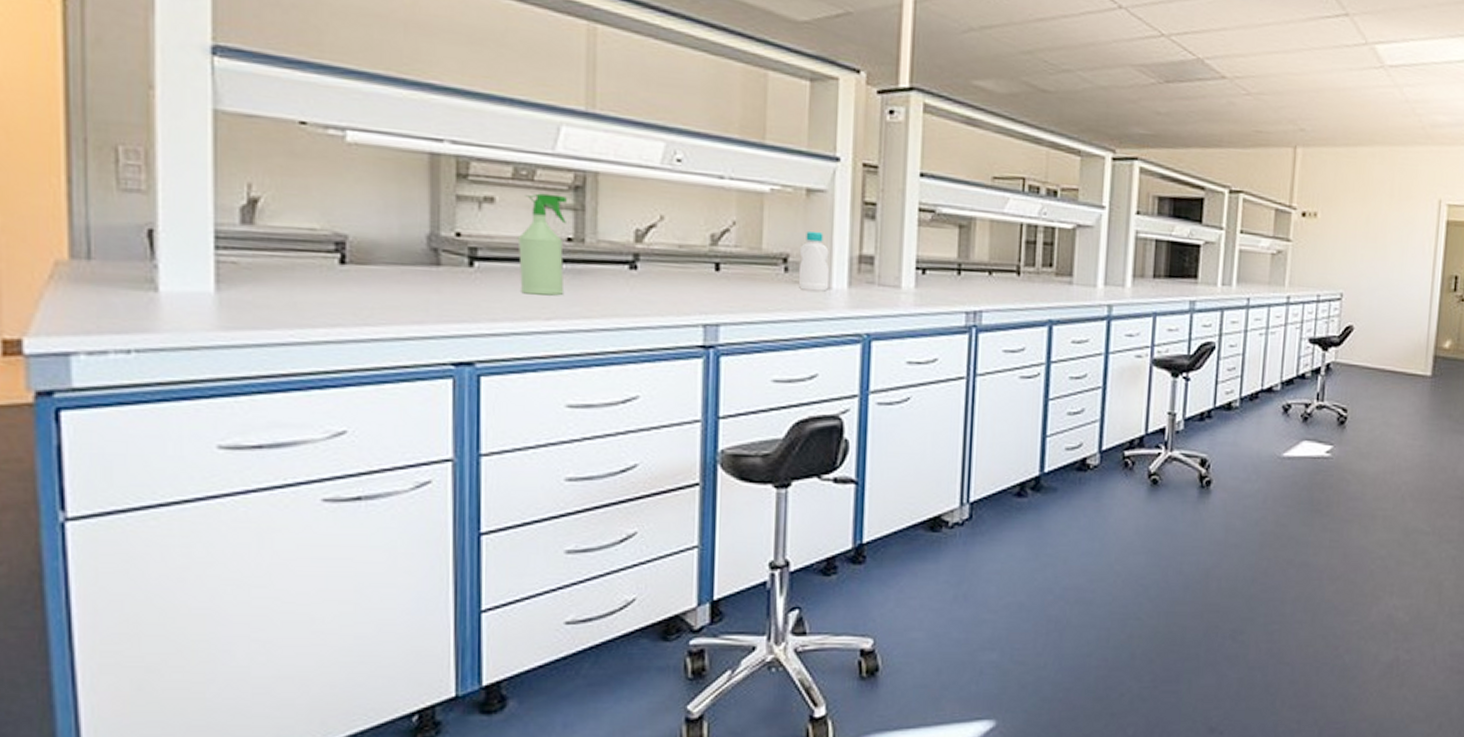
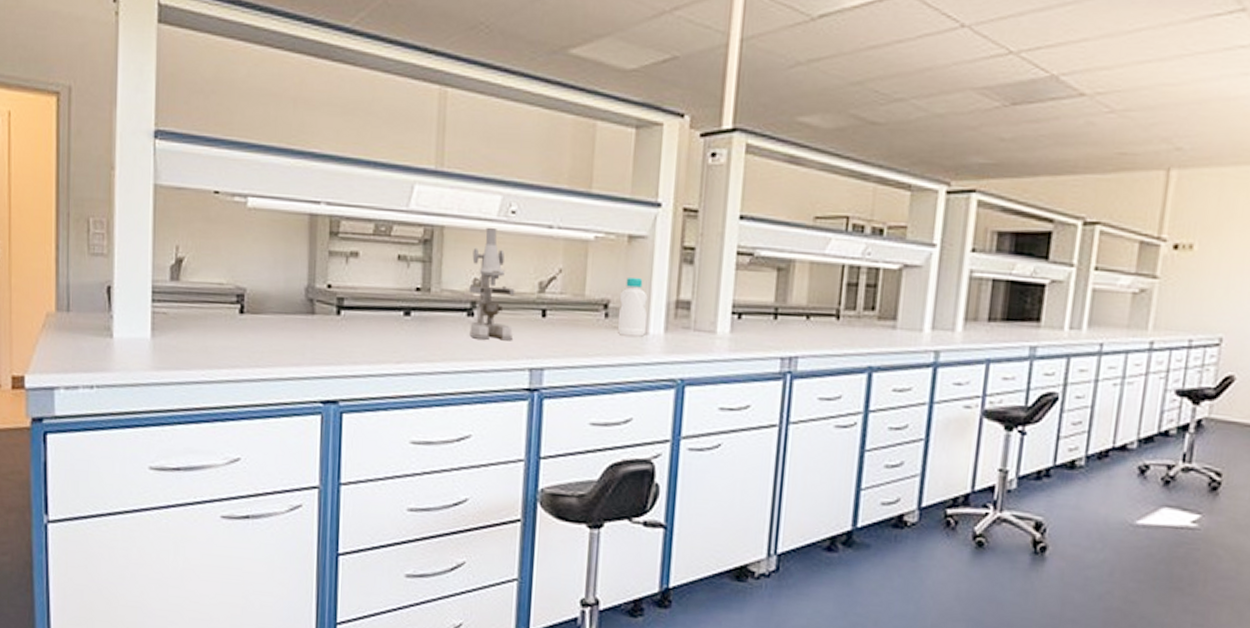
spray bottle: present [517,193,567,296] -> none [375,247,417,341]
microscope: none [630,175,684,296] -> present [469,227,515,341]

